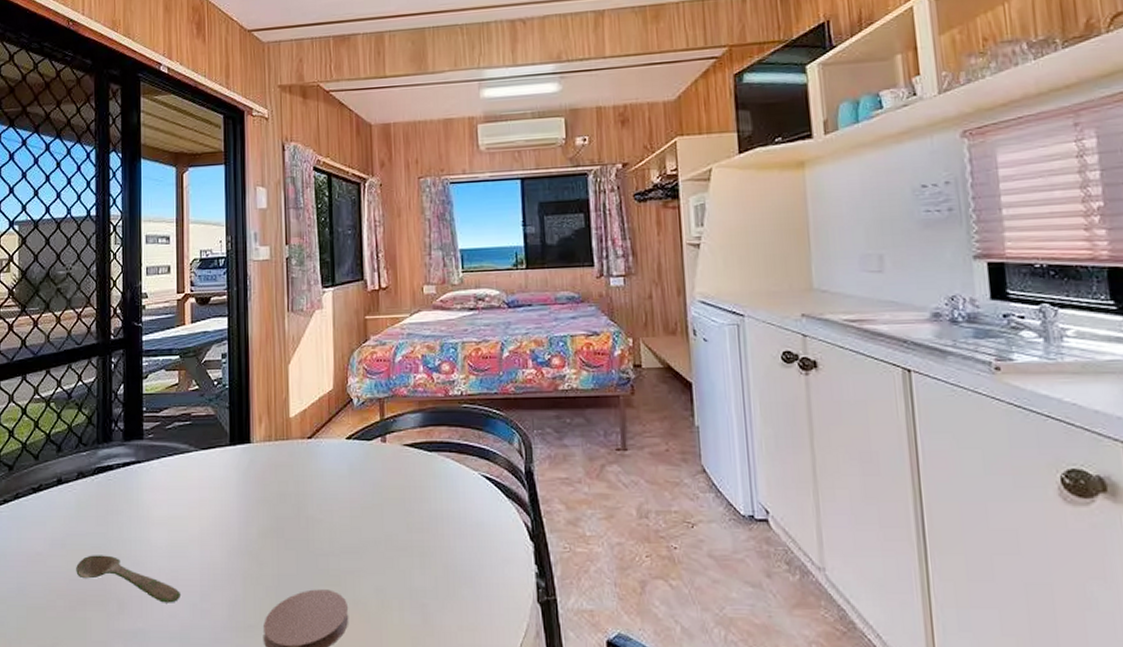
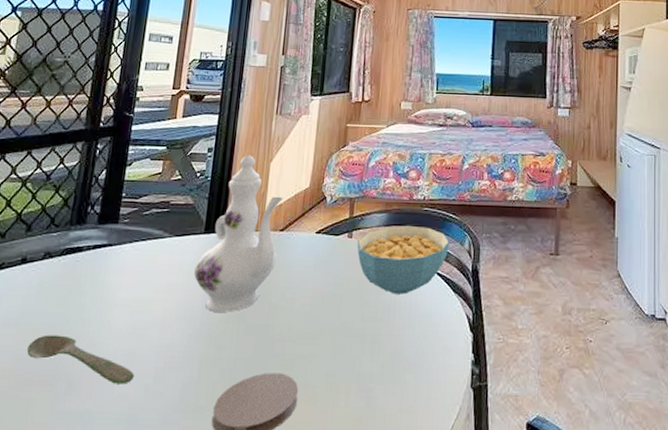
ewer: none [224,358,307,527] -> present [193,155,283,312]
cereal bowl: none [392,424,497,502] -> present [357,225,450,294]

